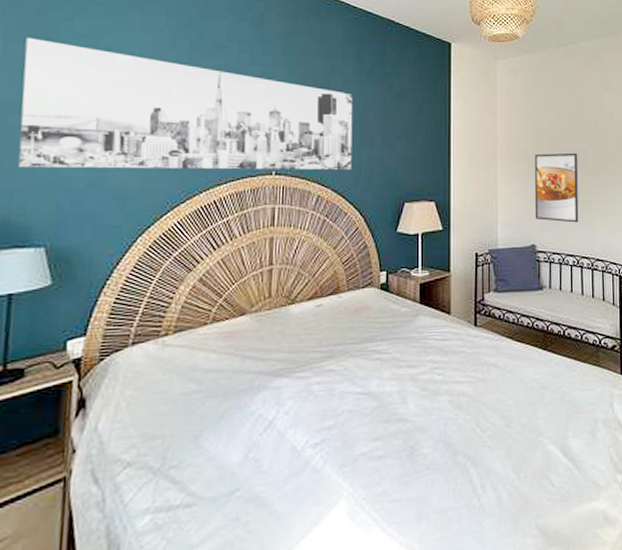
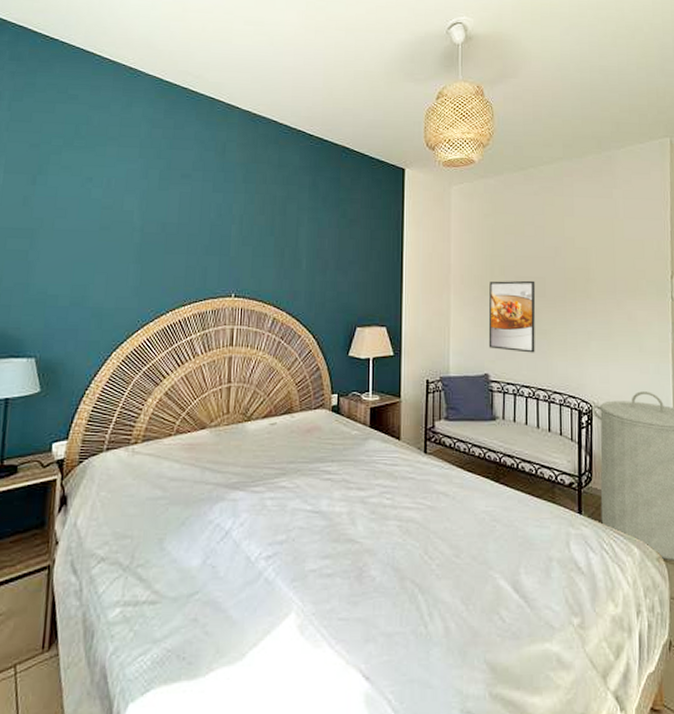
wall art: present [18,37,353,170] -> none [14,169,308,293]

